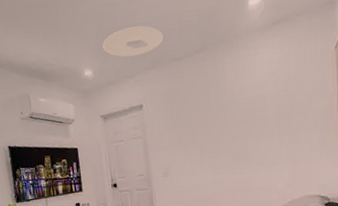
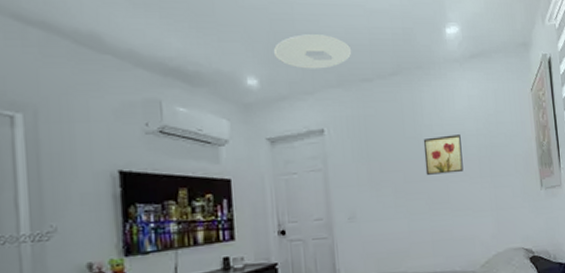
wall art: none [225,98,263,136] -> present [423,134,464,175]

